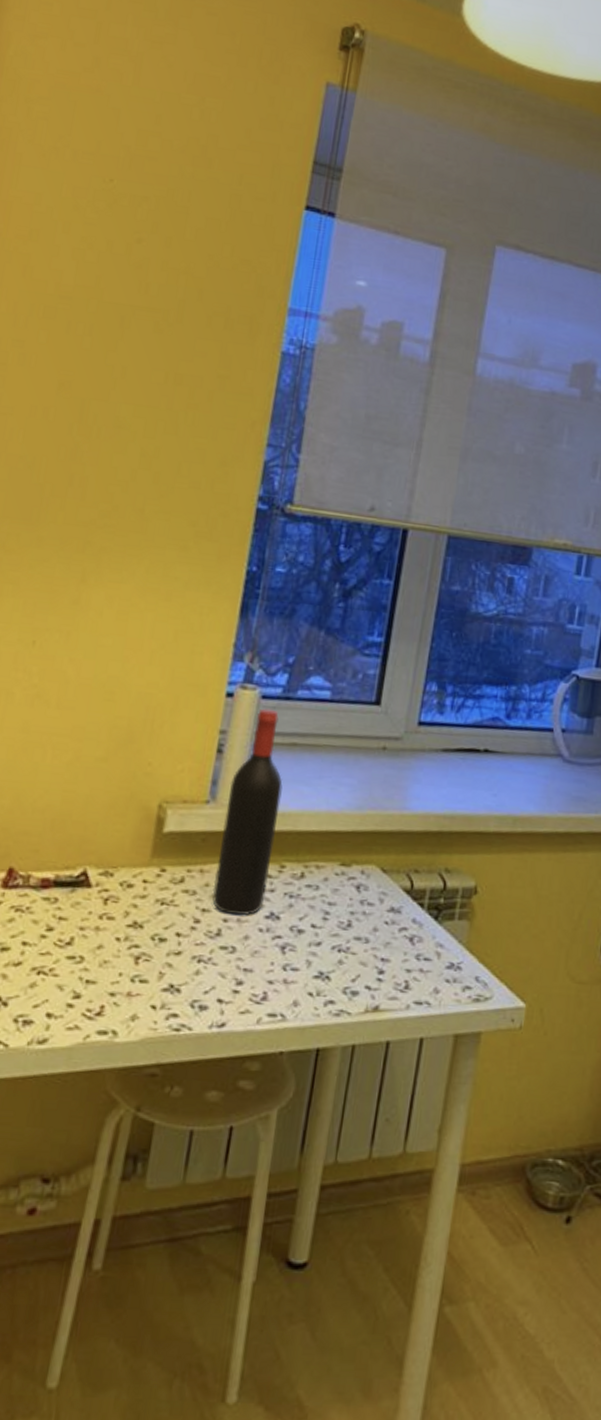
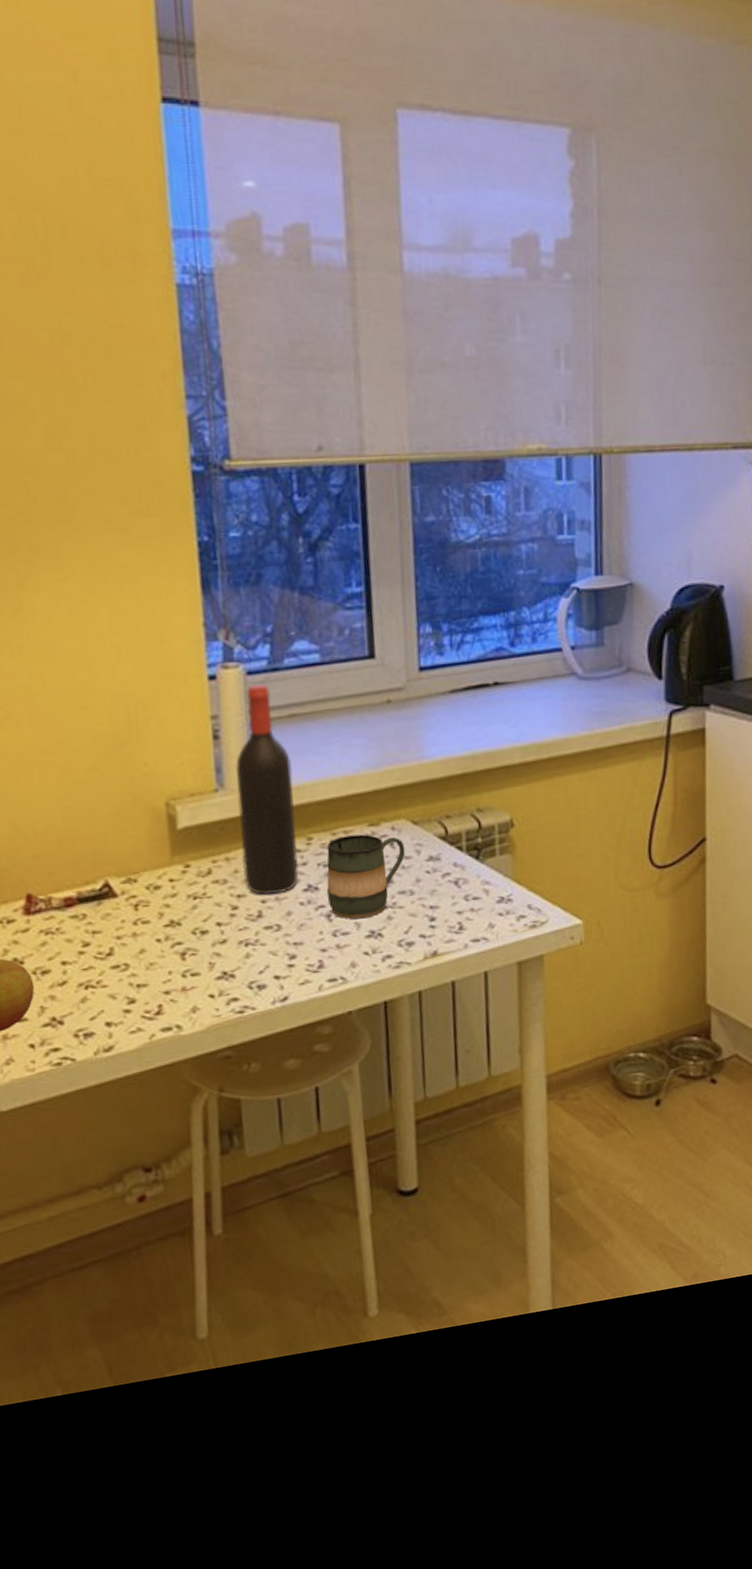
mug: none [286,870,370,958] -> present [326,834,406,920]

